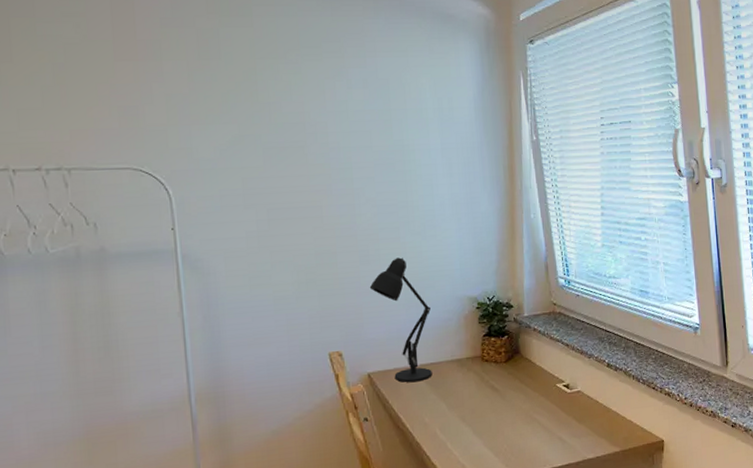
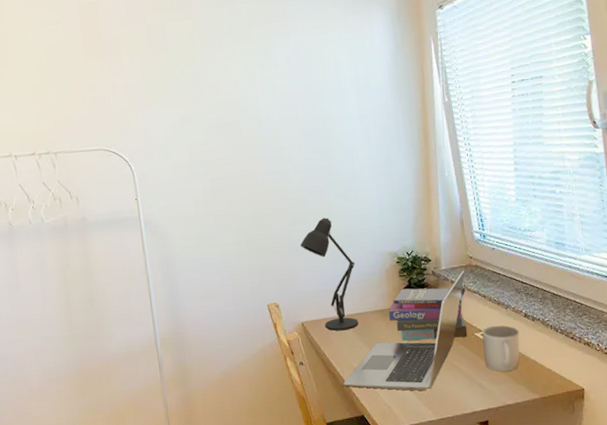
laptop: none [412,317,548,448] -> present [343,270,465,391]
books: none [466,336,550,393] -> present [389,287,468,341]
mug: none [563,375,602,425] -> present [481,325,520,372]

